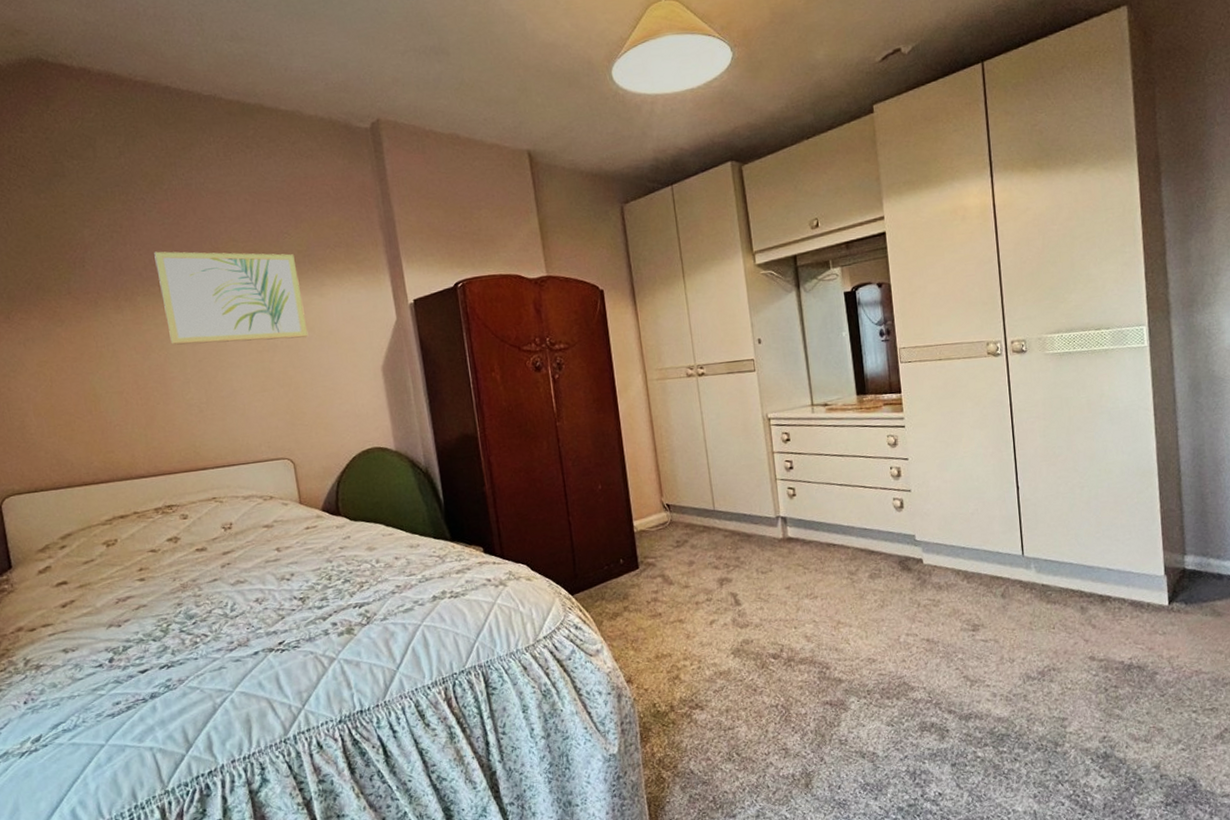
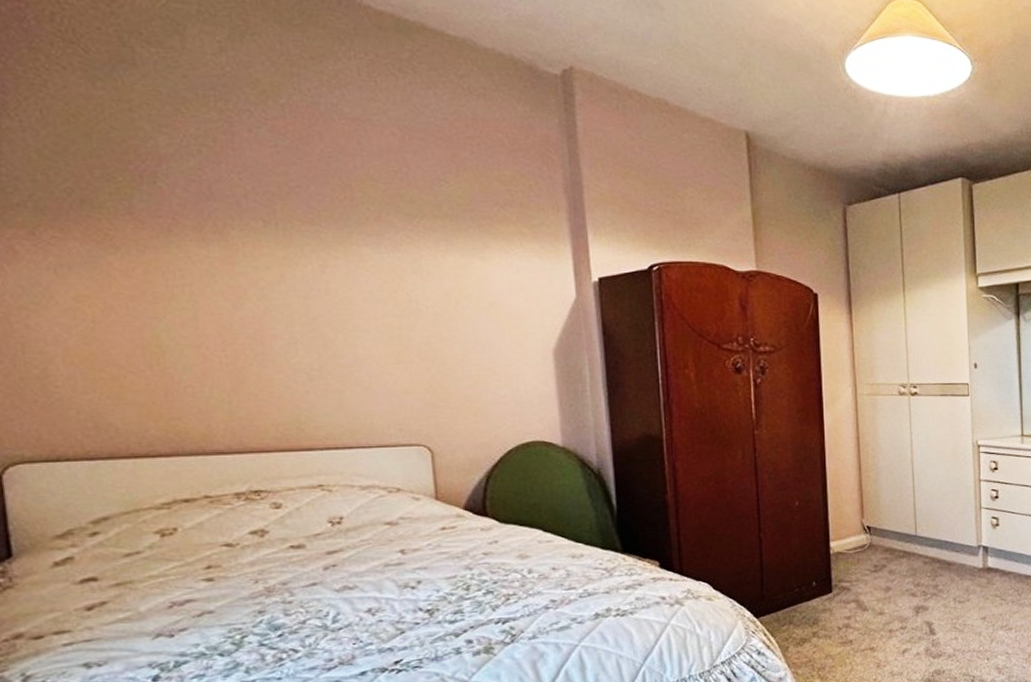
wall art: present [154,251,309,345] -> none [260,178,463,306]

